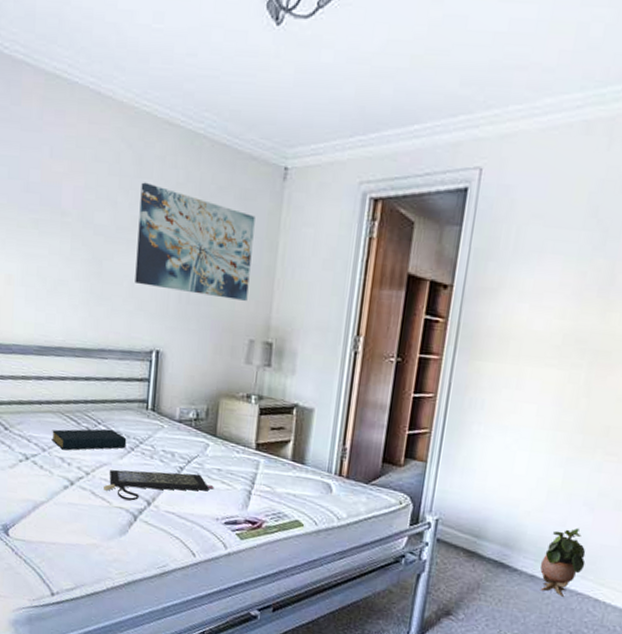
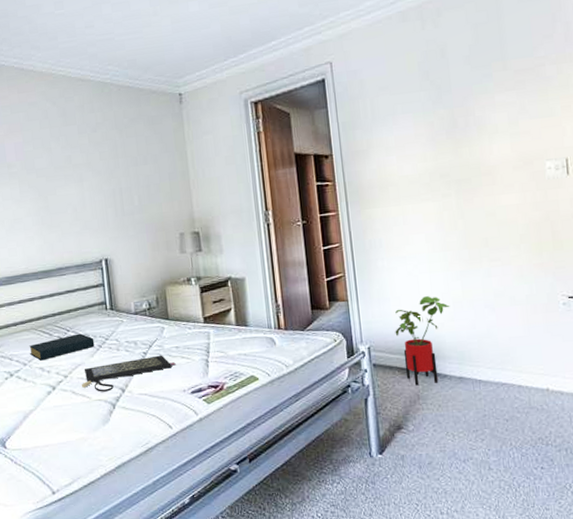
wall art: present [135,182,255,301] -> none [68,128,171,209]
house plant: none [471,477,544,576] -> present [395,296,450,386]
potted plant: present [540,527,586,597] -> none [464,327,502,390]

